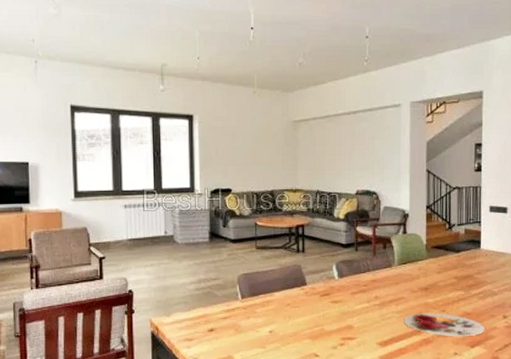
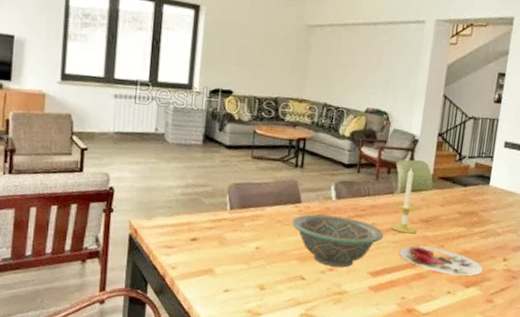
decorative bowl: none [300,294,388,341] -> present [292,214,384,268]
candle: none [393,240,418,303] -> present [390,167,417,234]

